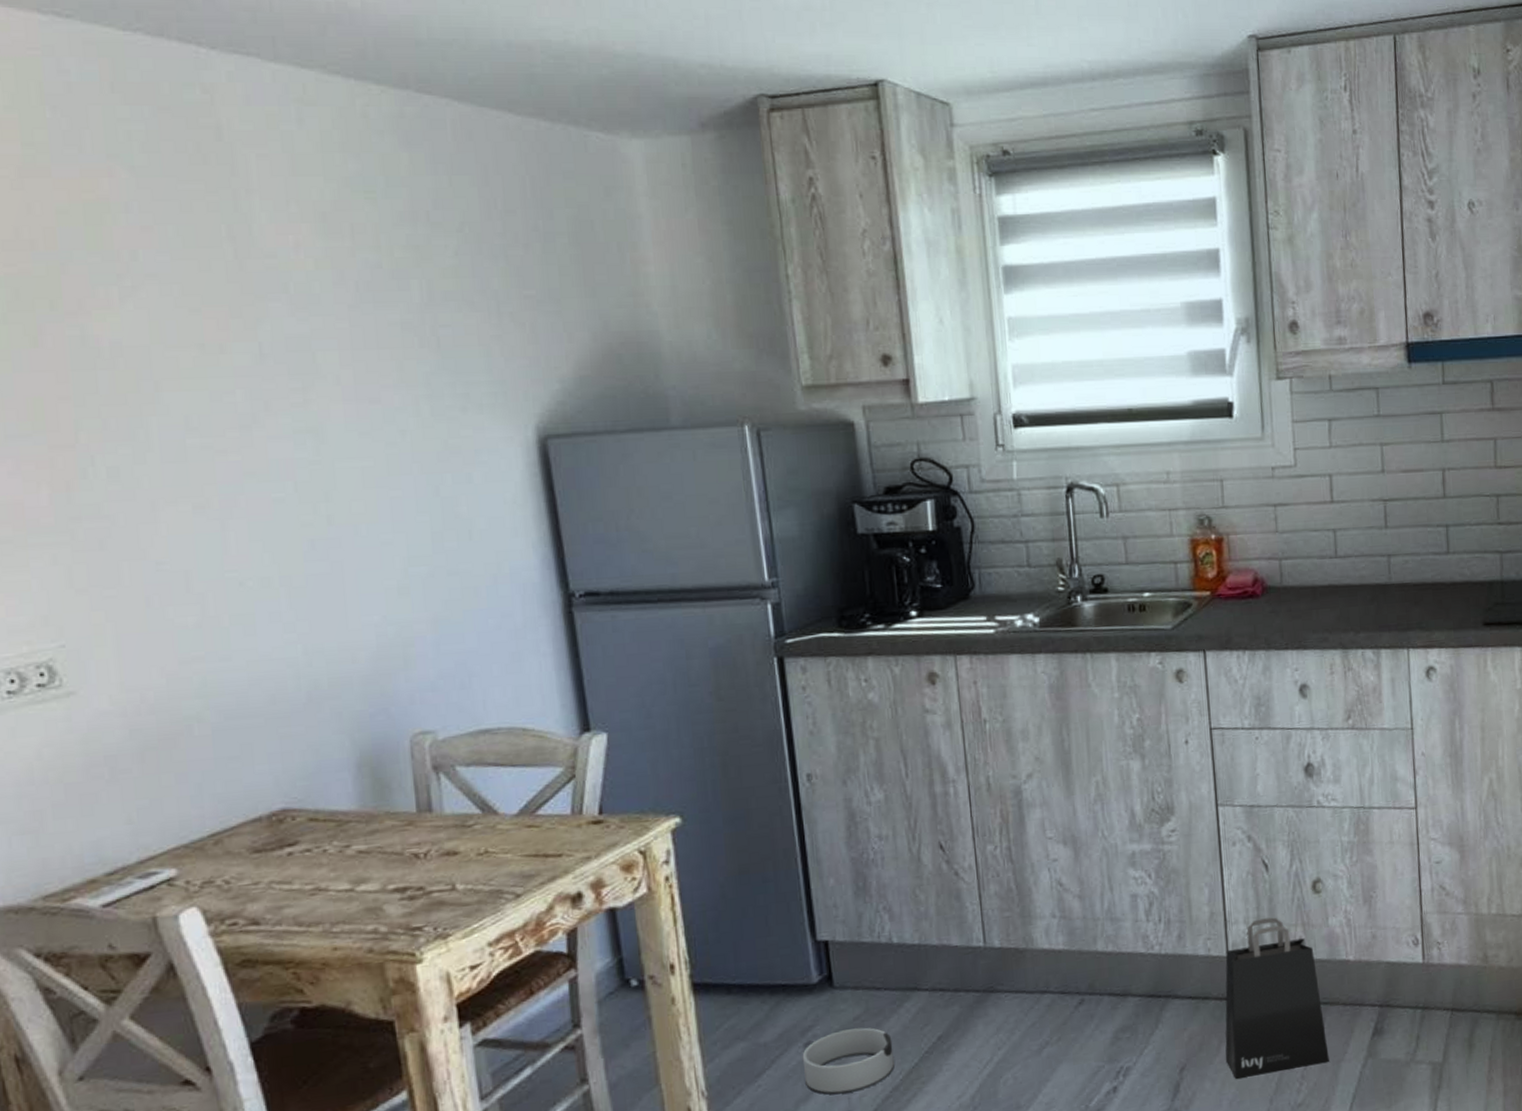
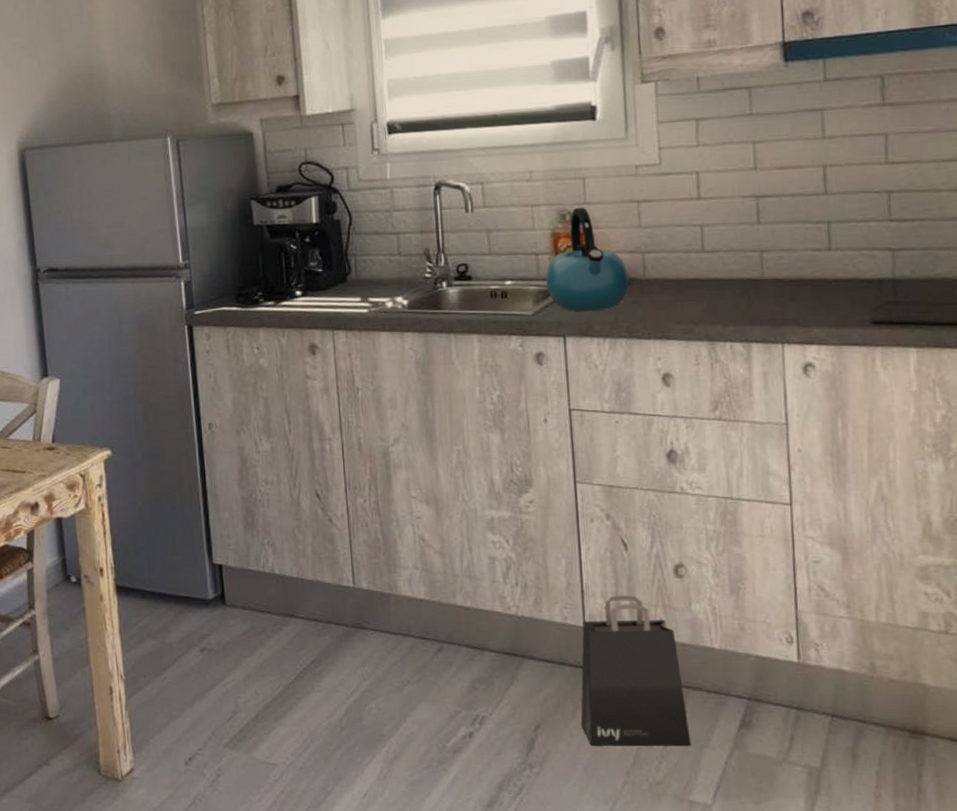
pet bowl: present [802,1027,894,1095] -> none [199,642,274,697]
kettle: none [1185,511,1267,624] -> present [546,207,629,312]

